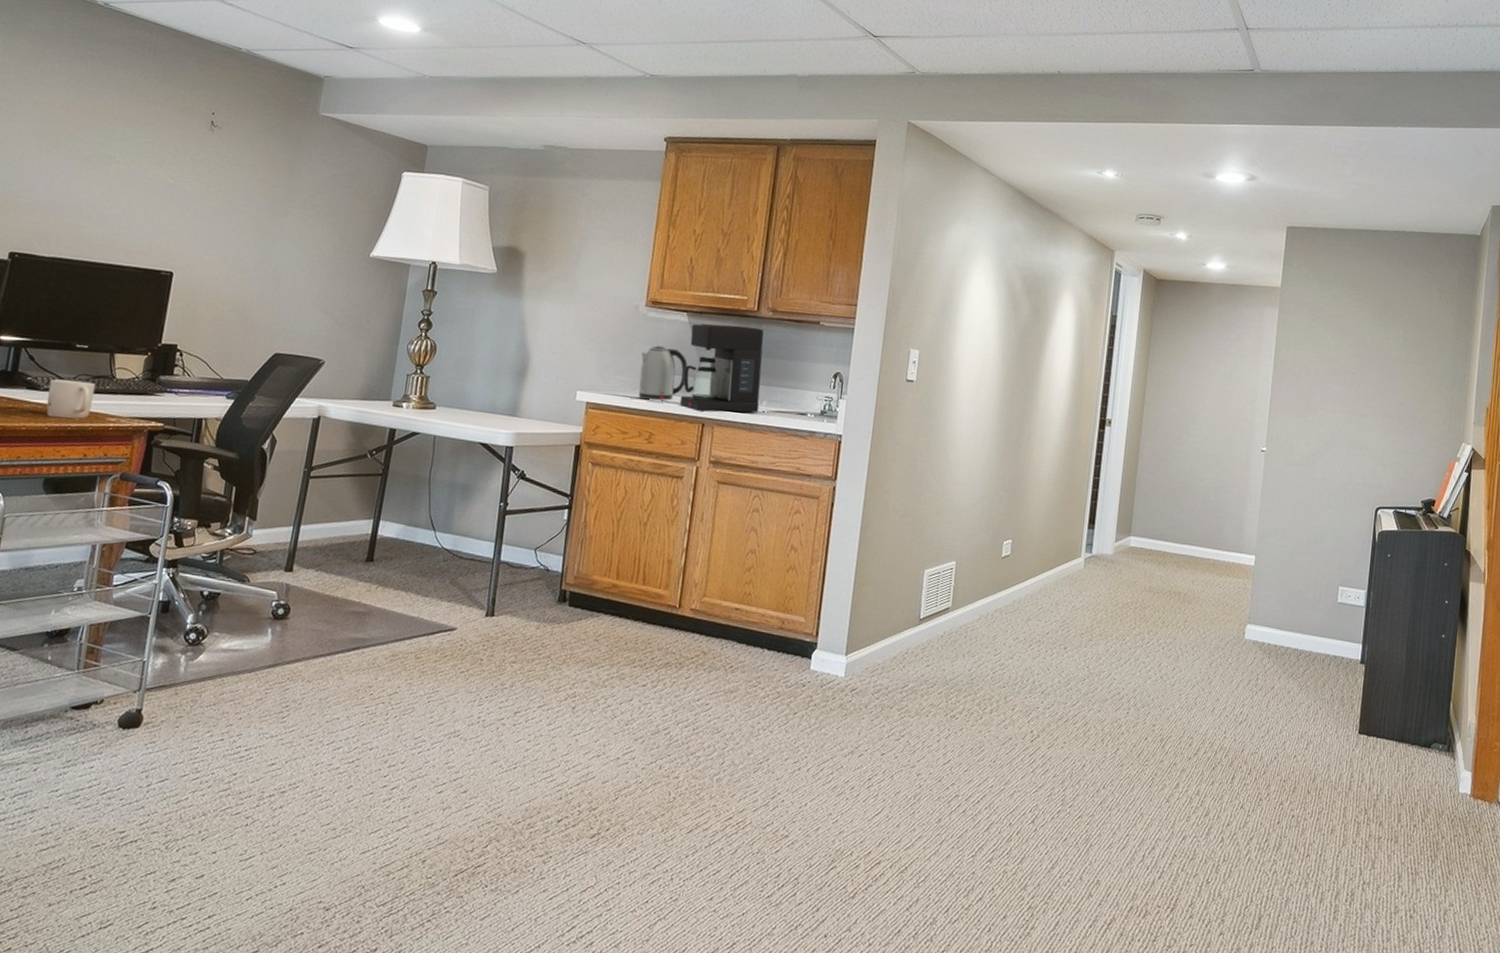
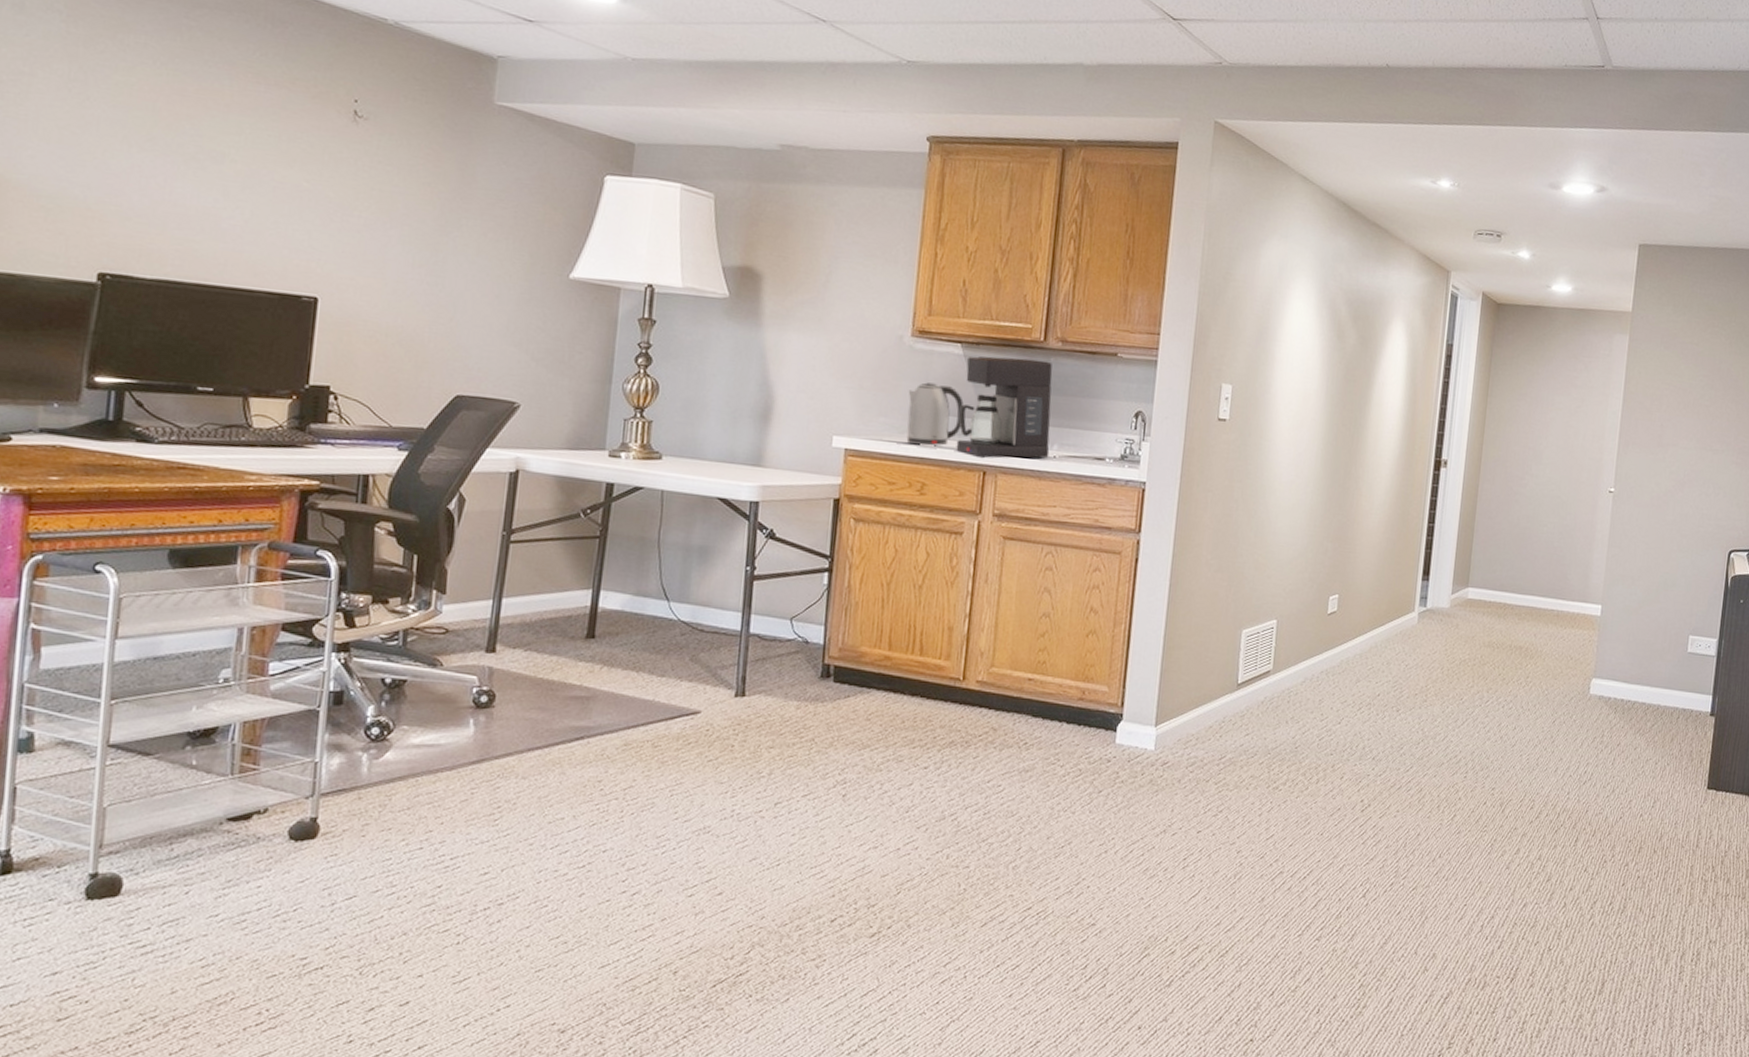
mug: present [46,379,96,420] -> none [164,429,228,479]

